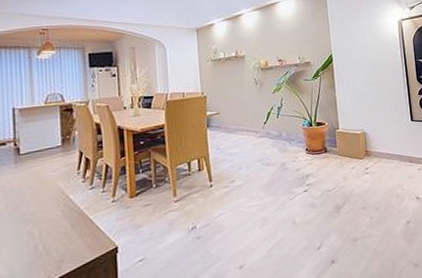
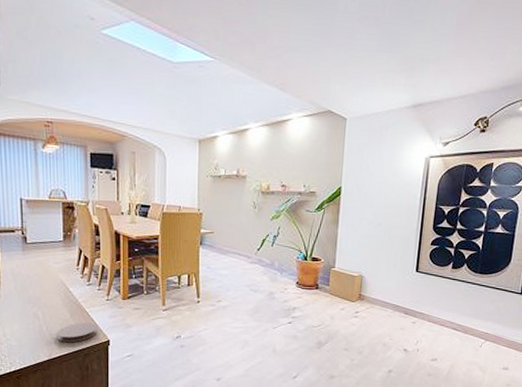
coaster: none [55,230,104,260] -> present [57,323,98,343]

